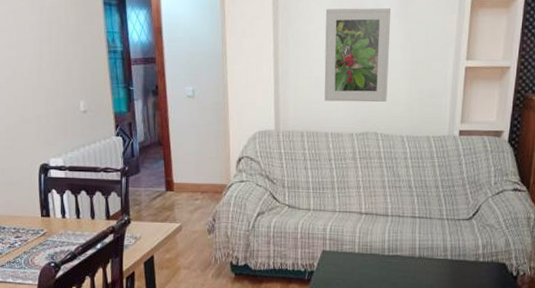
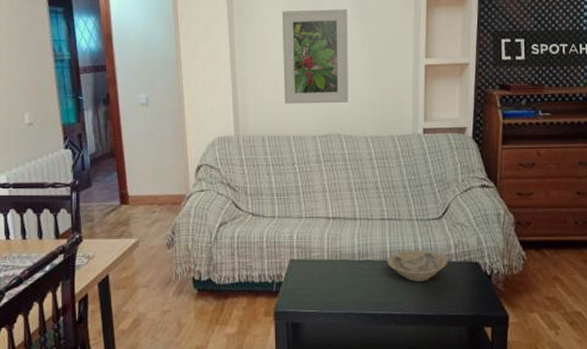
bowl: none [416,248,475,279] -> present [387,250,448,282]

